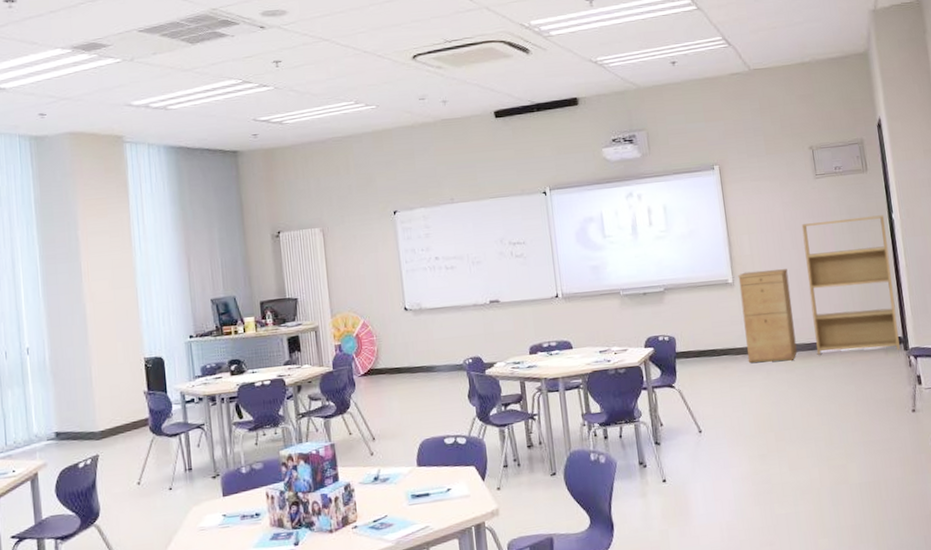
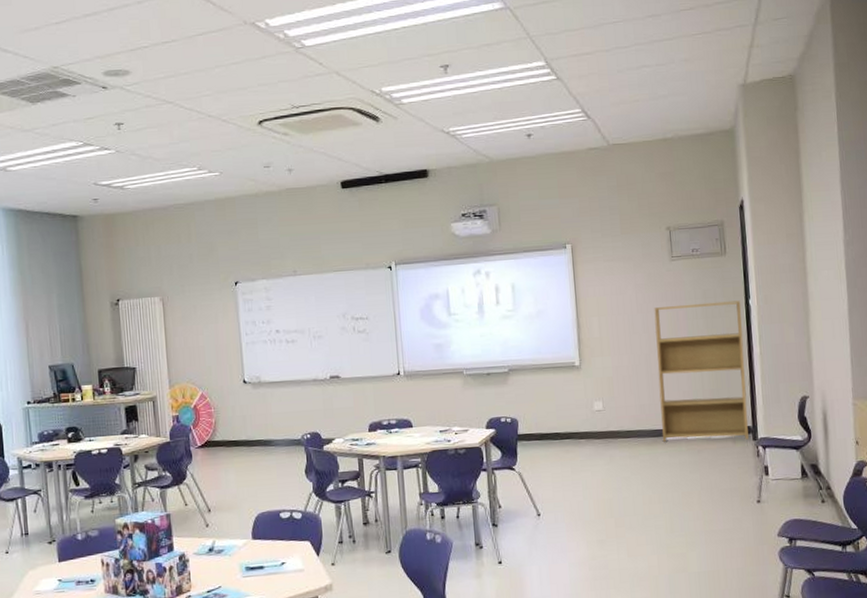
filing cabinet: present [738,269,797,363] -> none [585,353,642,448]

